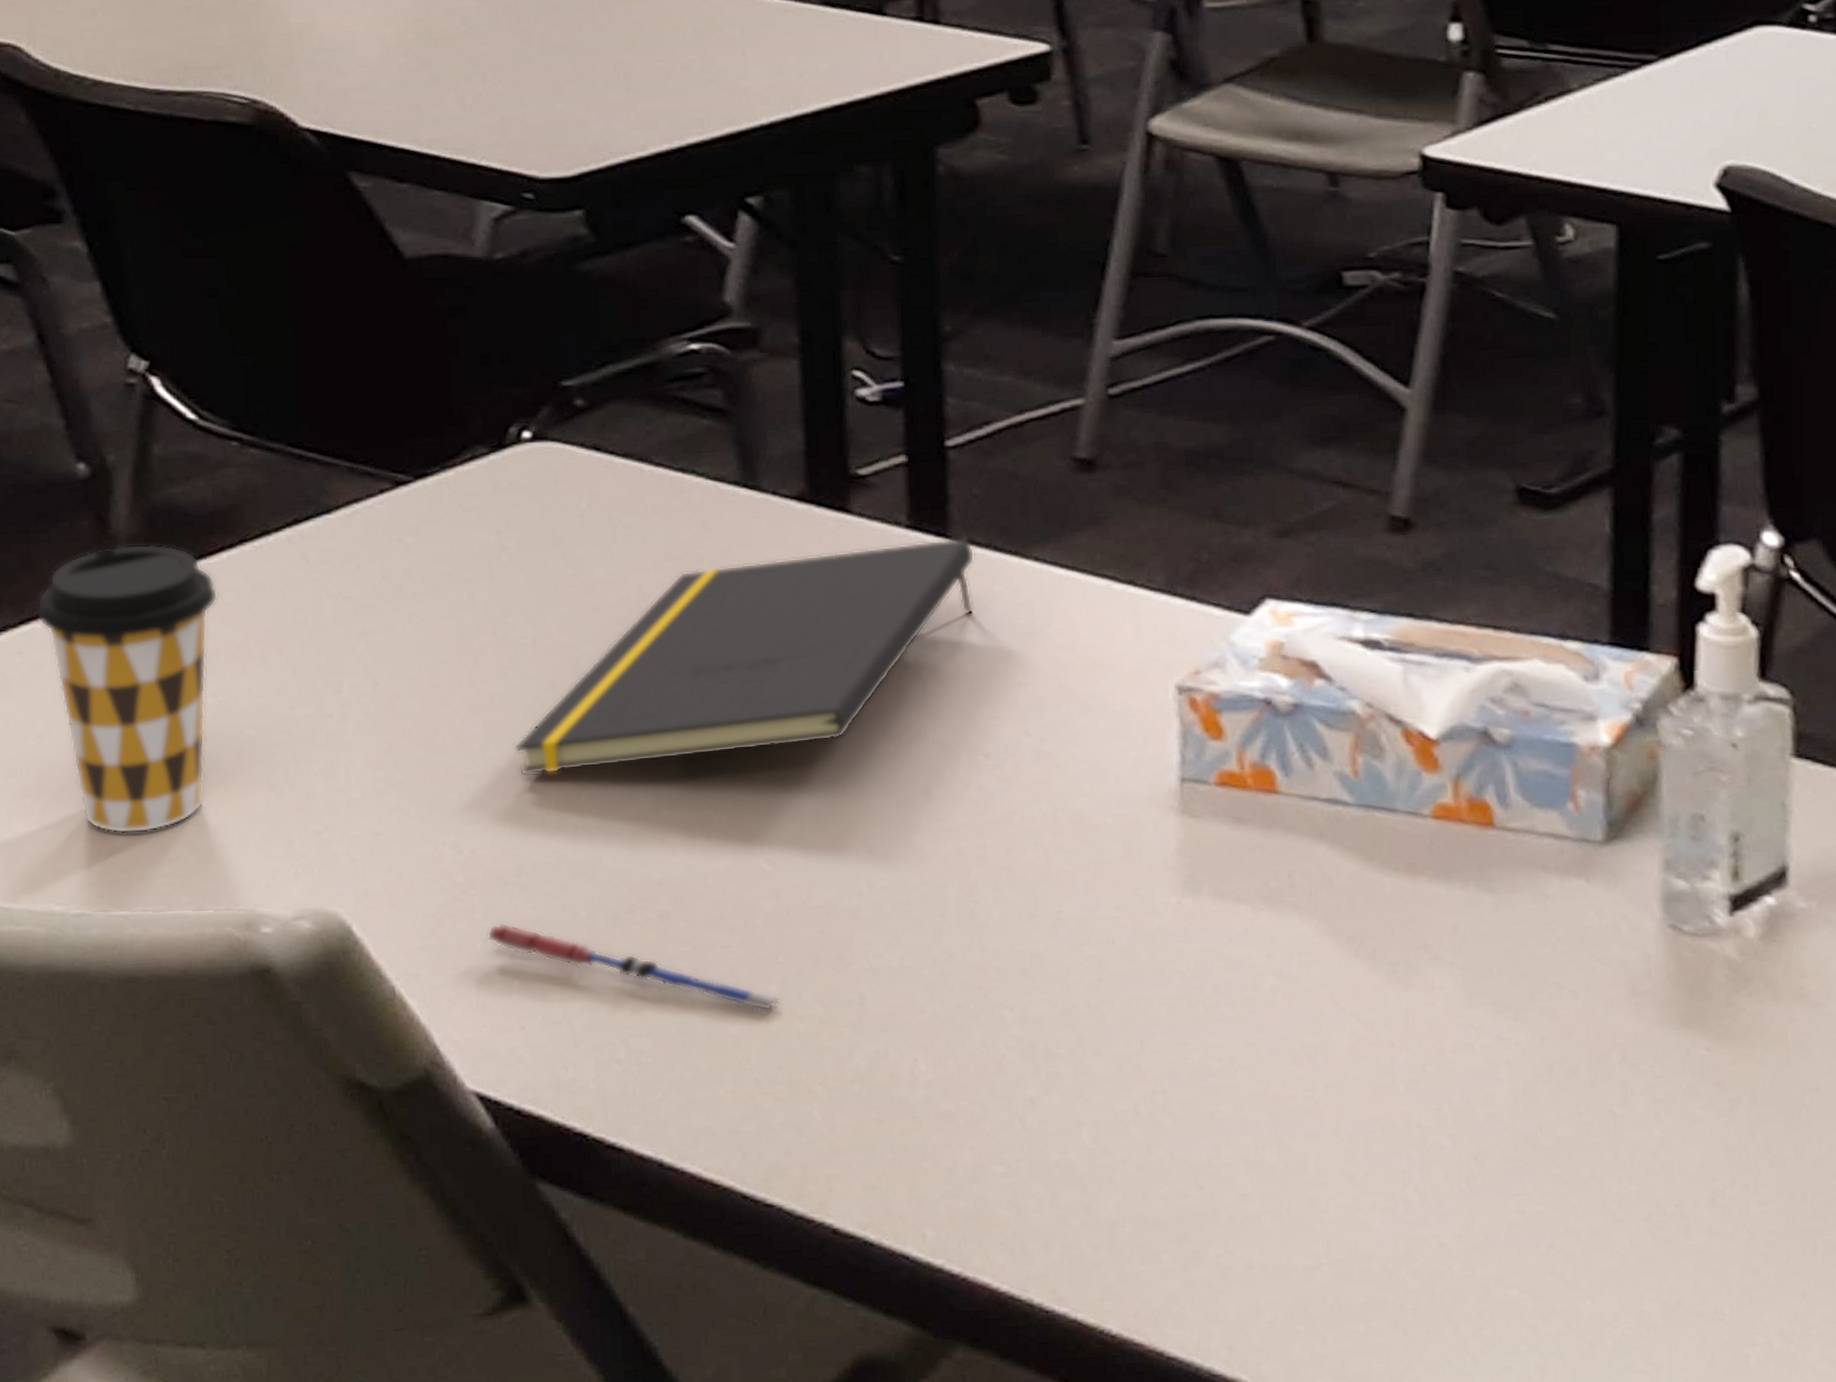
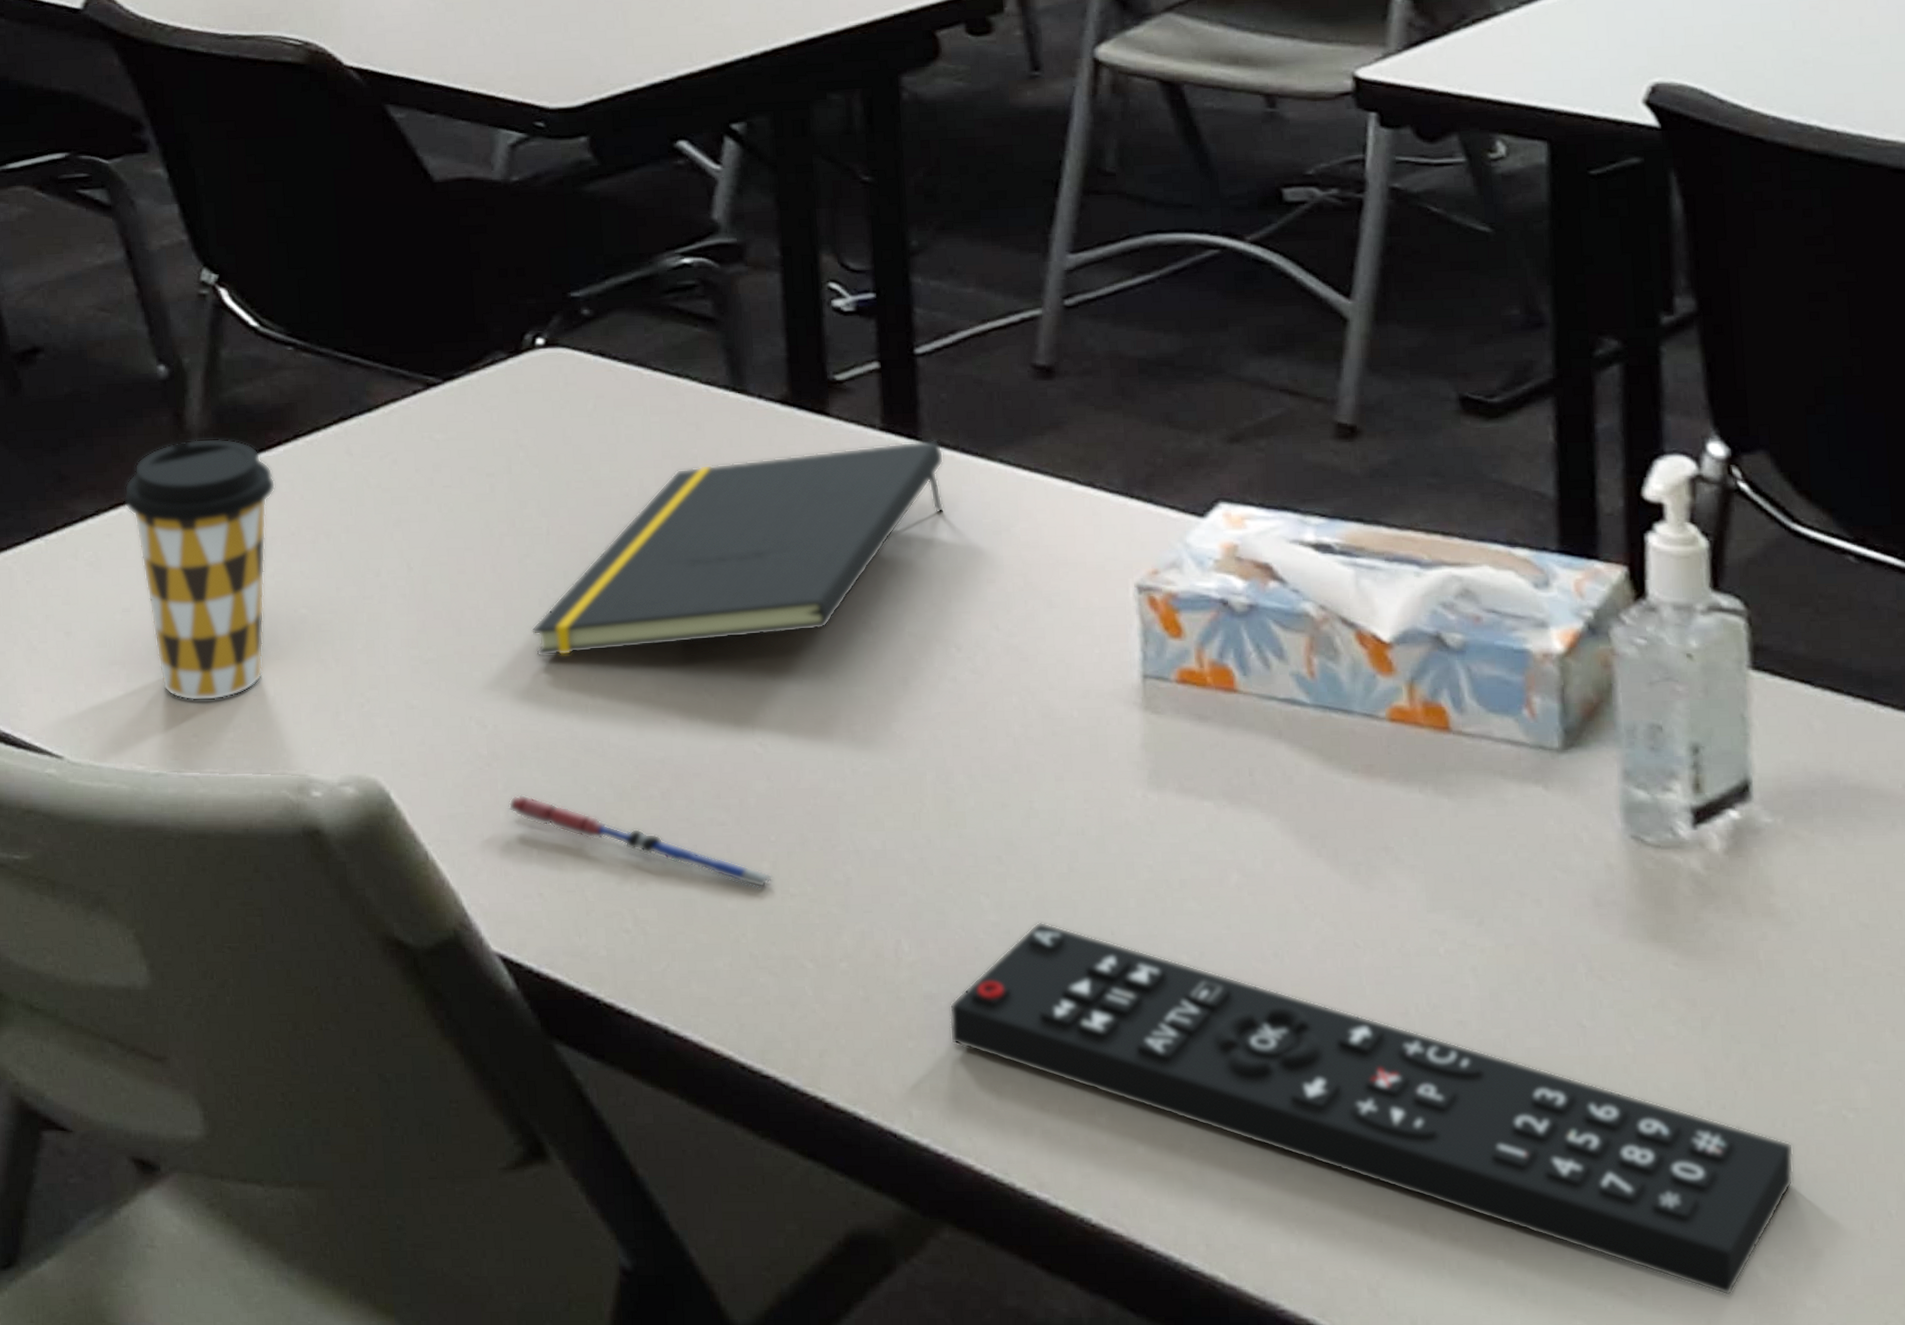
remote control: none [967,1034,1812,1366] -> present [949,922,1794,1296]

